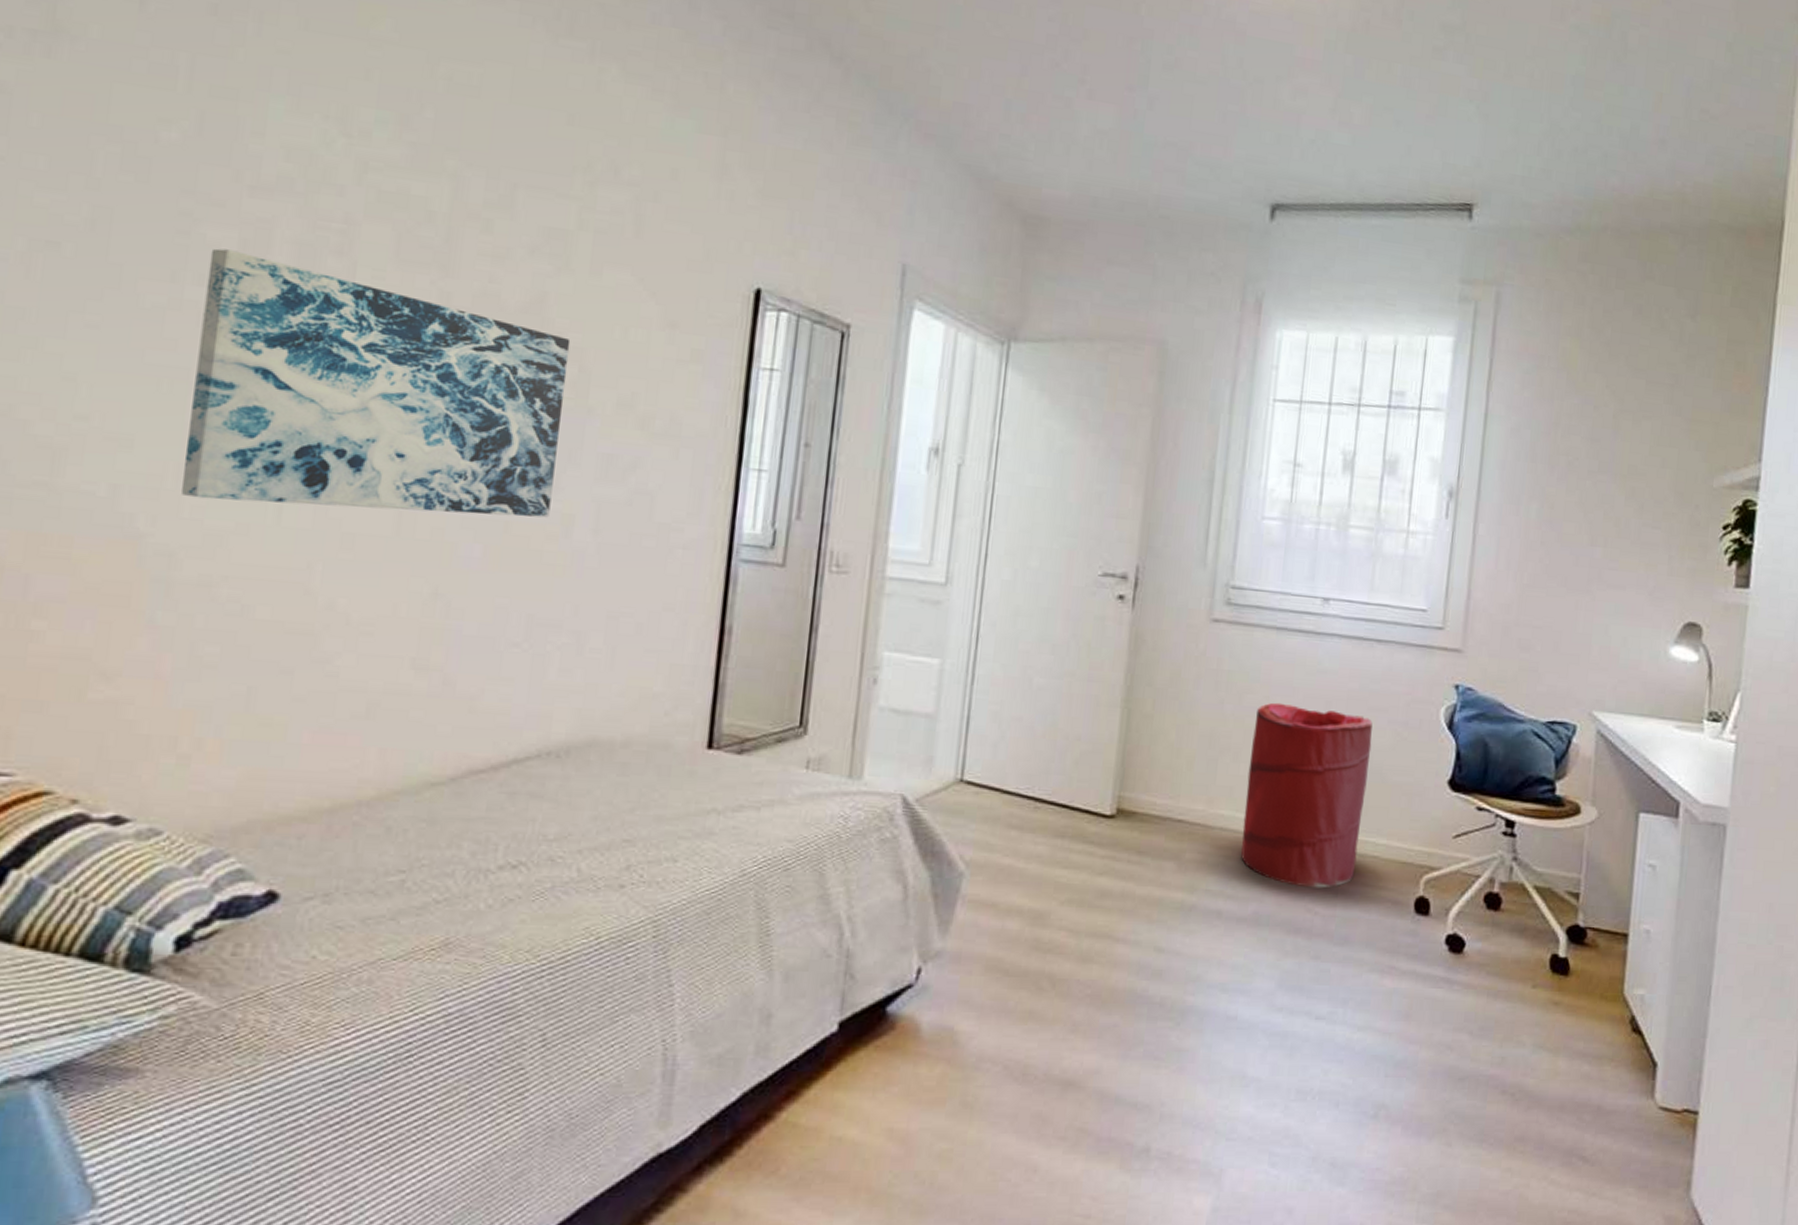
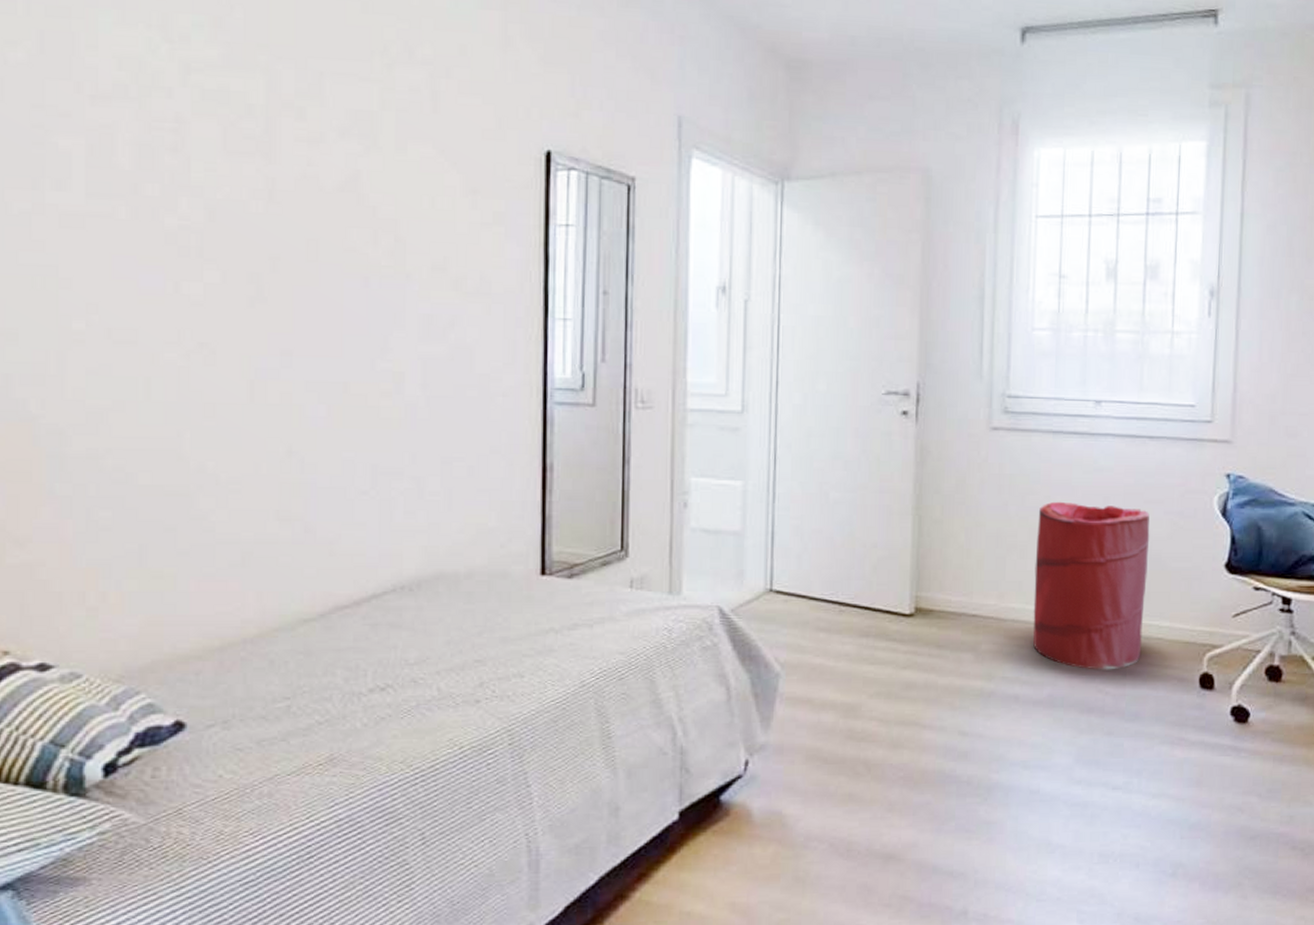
wall art: present [182,248,571,518] -> none [62,155,385,382]

